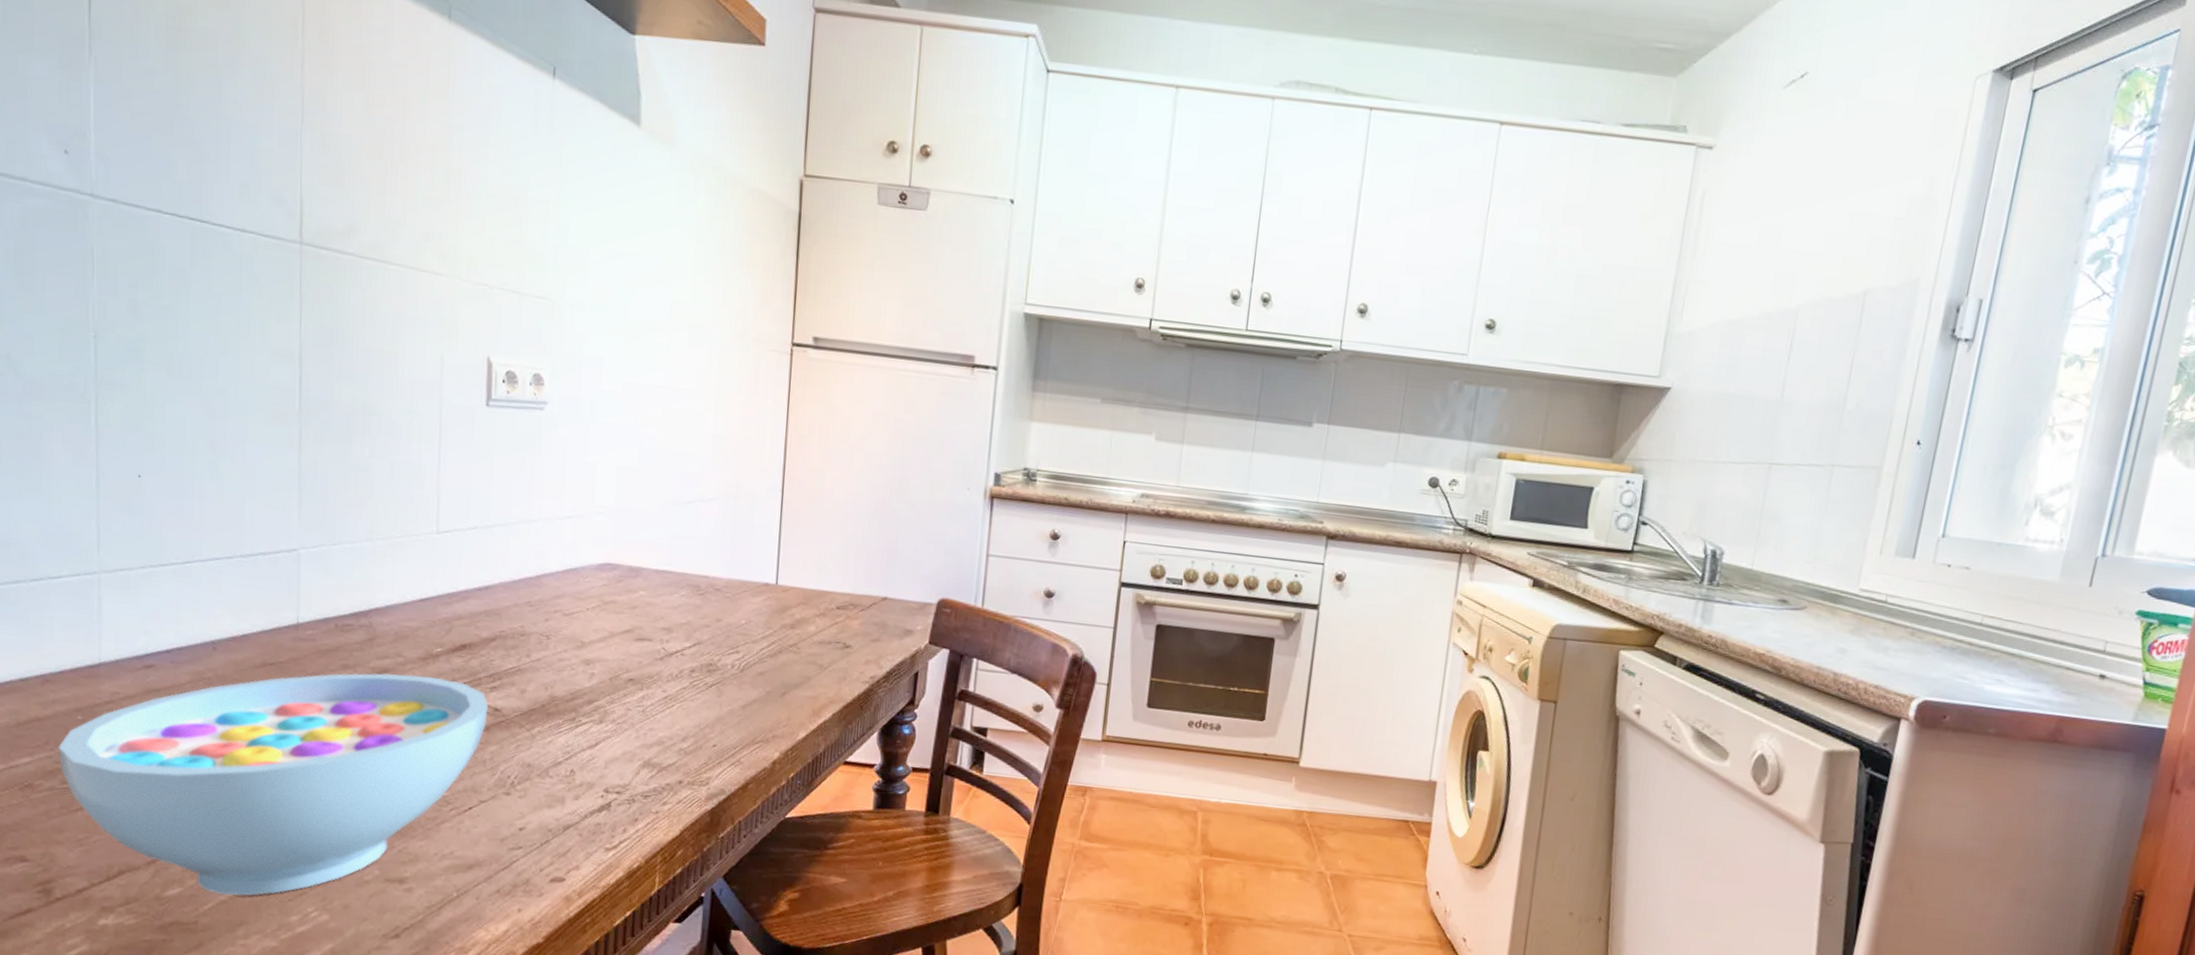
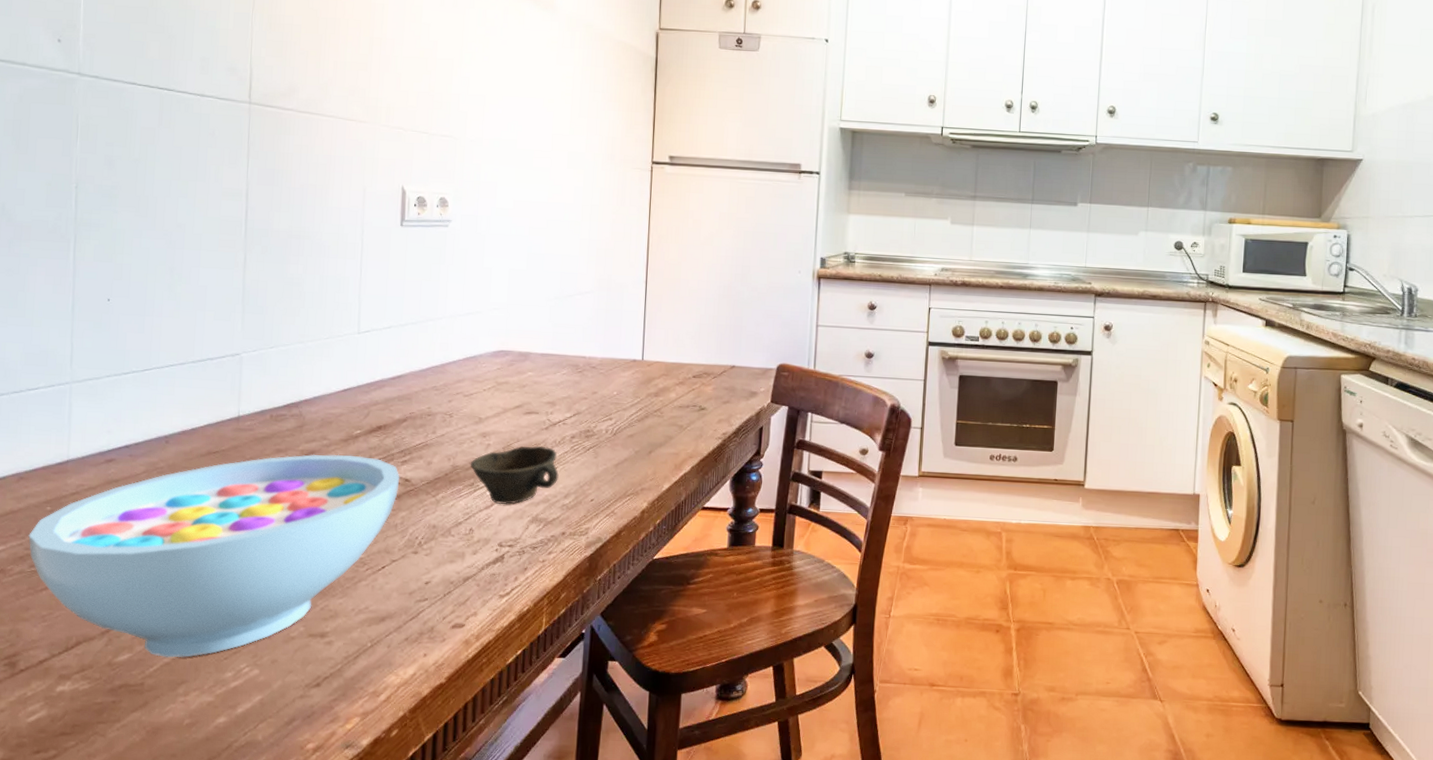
cup: none [571,677,675,745] -> present [470,446,559,505]

